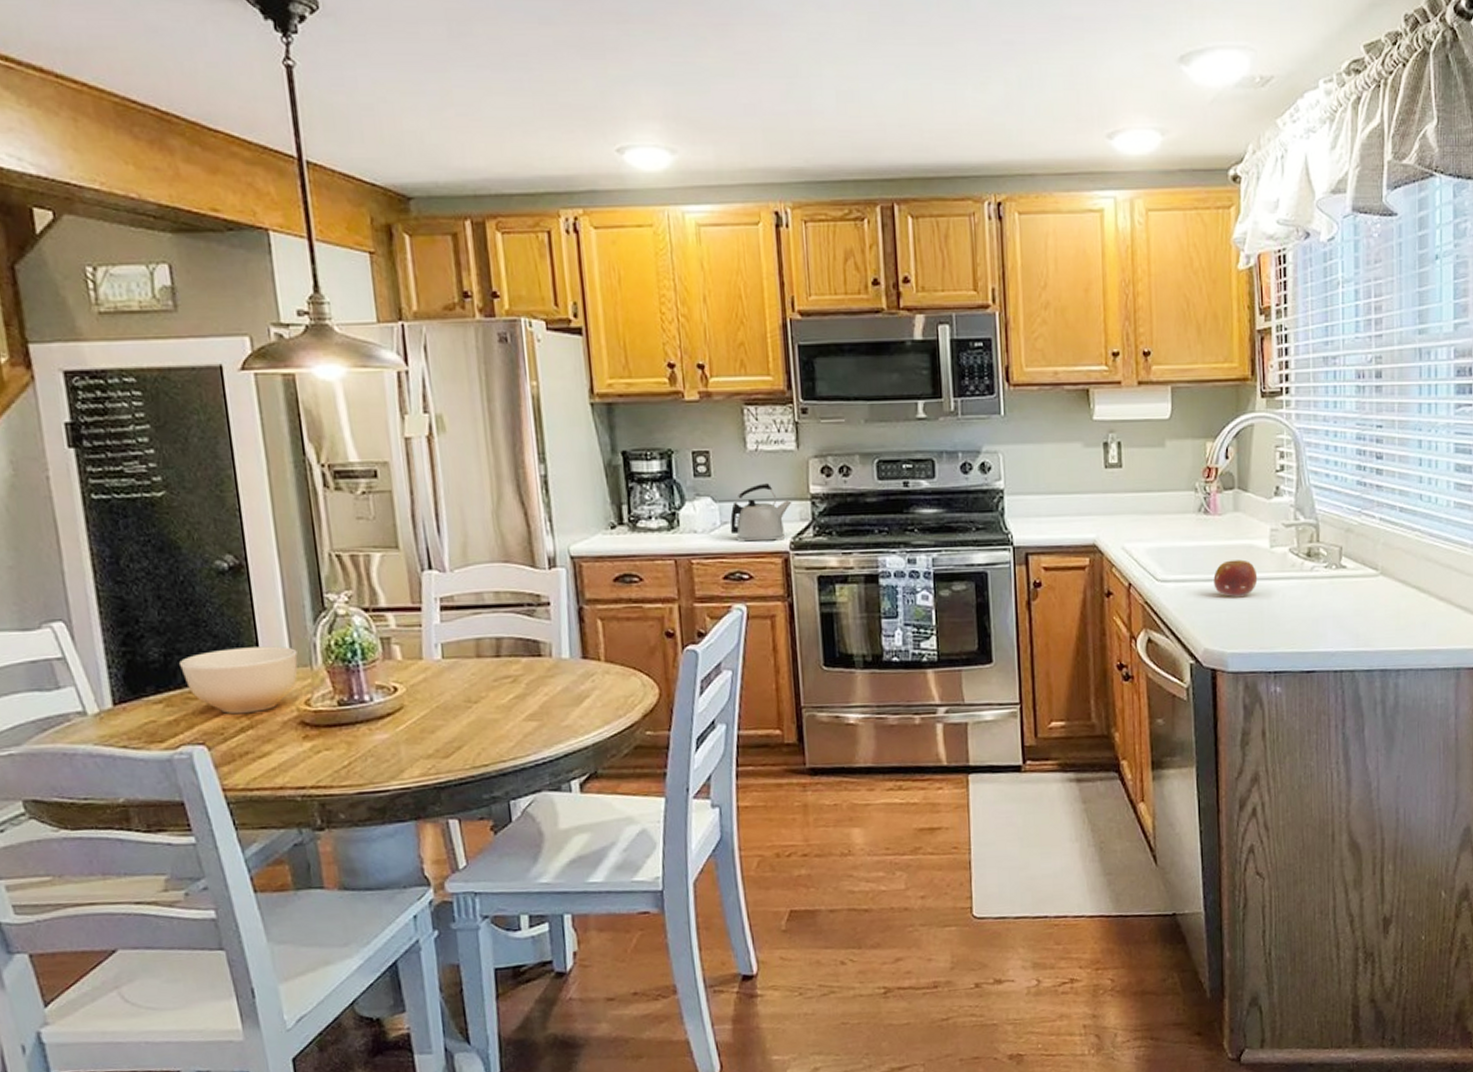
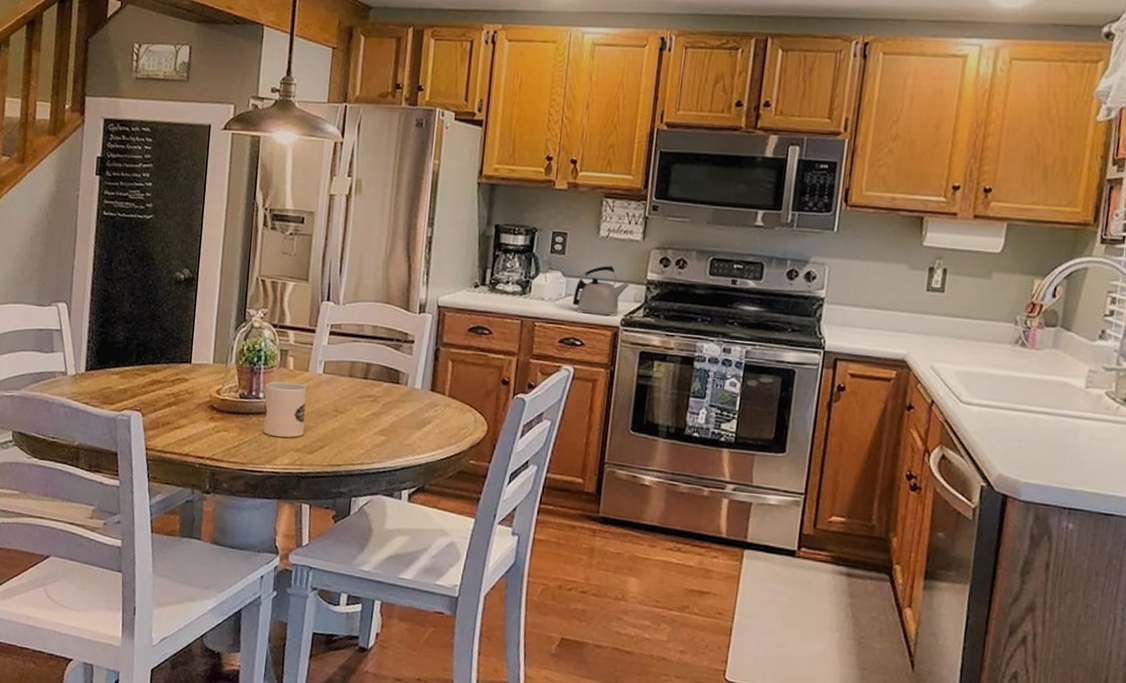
bowl: present [179,646,298,714] -> none [136,340,219,393]
mug: none [369,675,434,746] -> present [262,381,307,438]
fruit: present [1213,559,1258,597] -> none [1019,393,1068,431]

